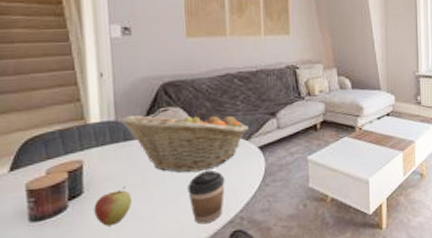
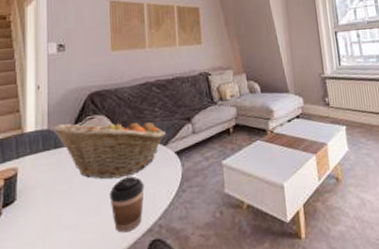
apple: present [94,185,132,226] -> none [24,192,58,234]

